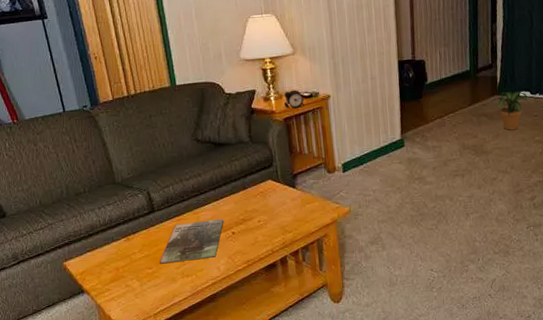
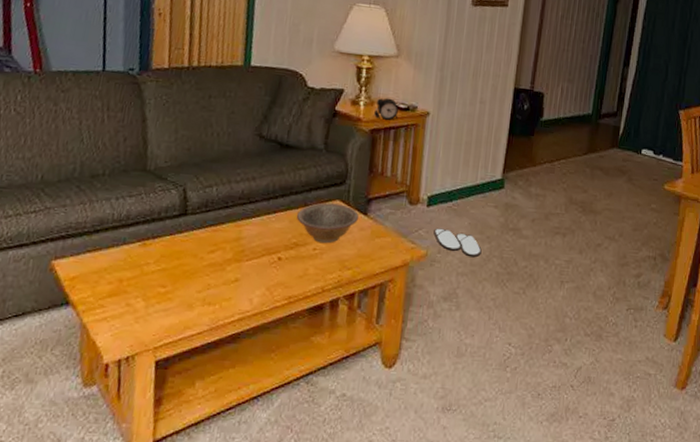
magazine: present [159,219,224,264] -> none [176,235,272,286]
decorative bowl: none [239,182,290,216] -> present [296,202,359,244]
slippers: none [352,187,395,207] -> present [434,228,482,258]
potted plant: present [490,91,529,131] -> none [609,145,651,192]

